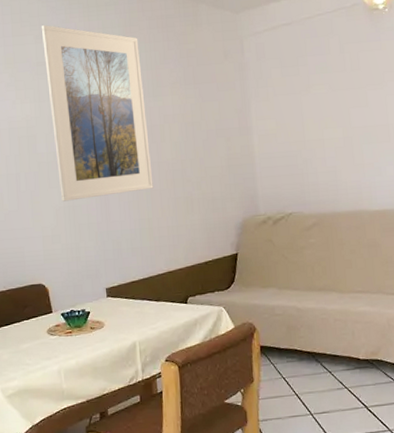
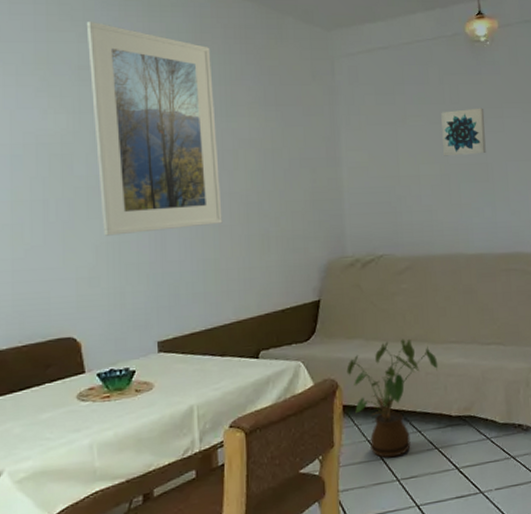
house plant: none [262,288,346,394] -> present [346,338,438,458]
wall art: none [342,72,387,120] -> present [441,108,486,156]

